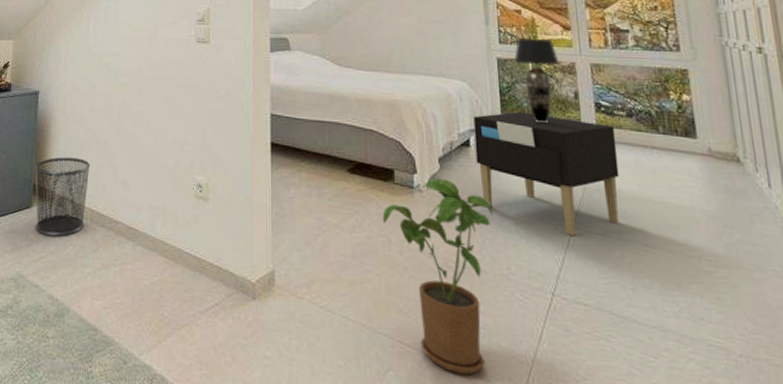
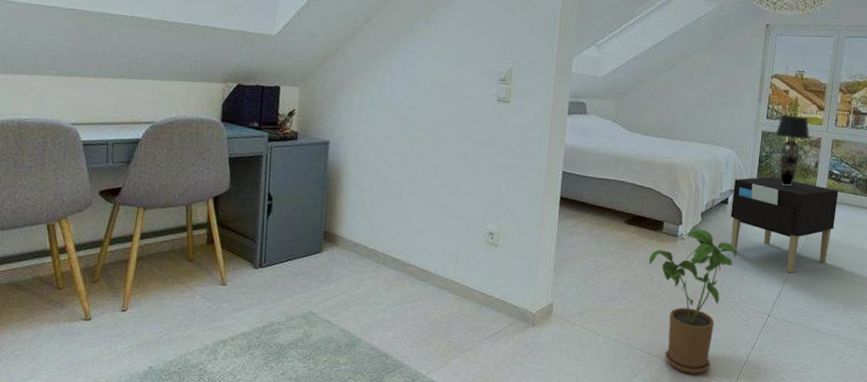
waste bin: present [34,157,91,237] -> none [324,206,384,278]

